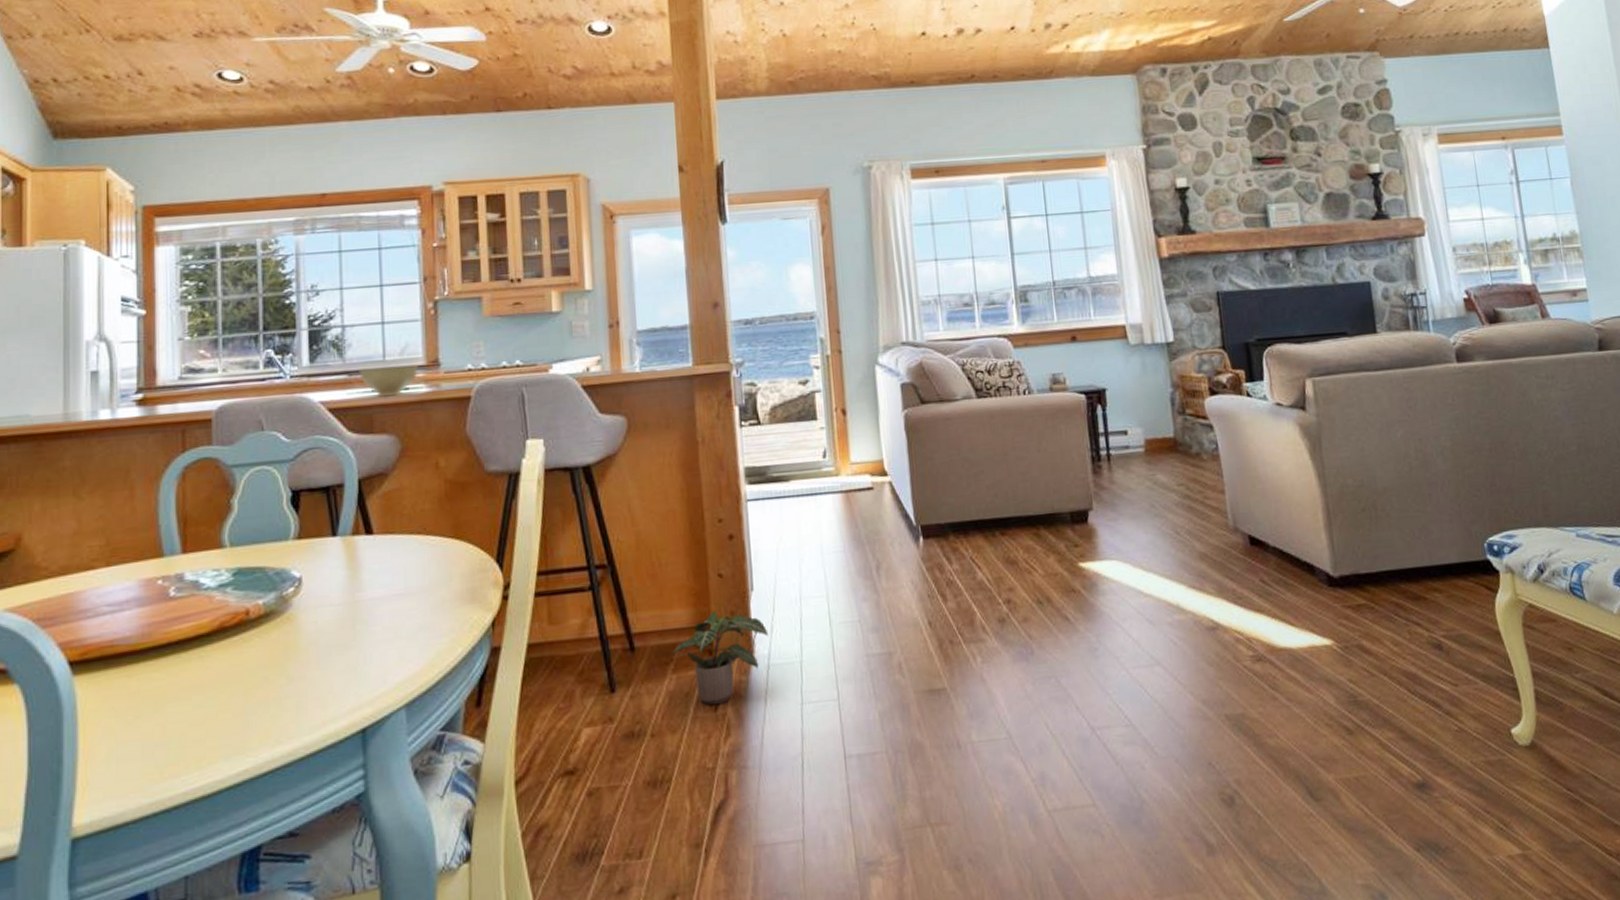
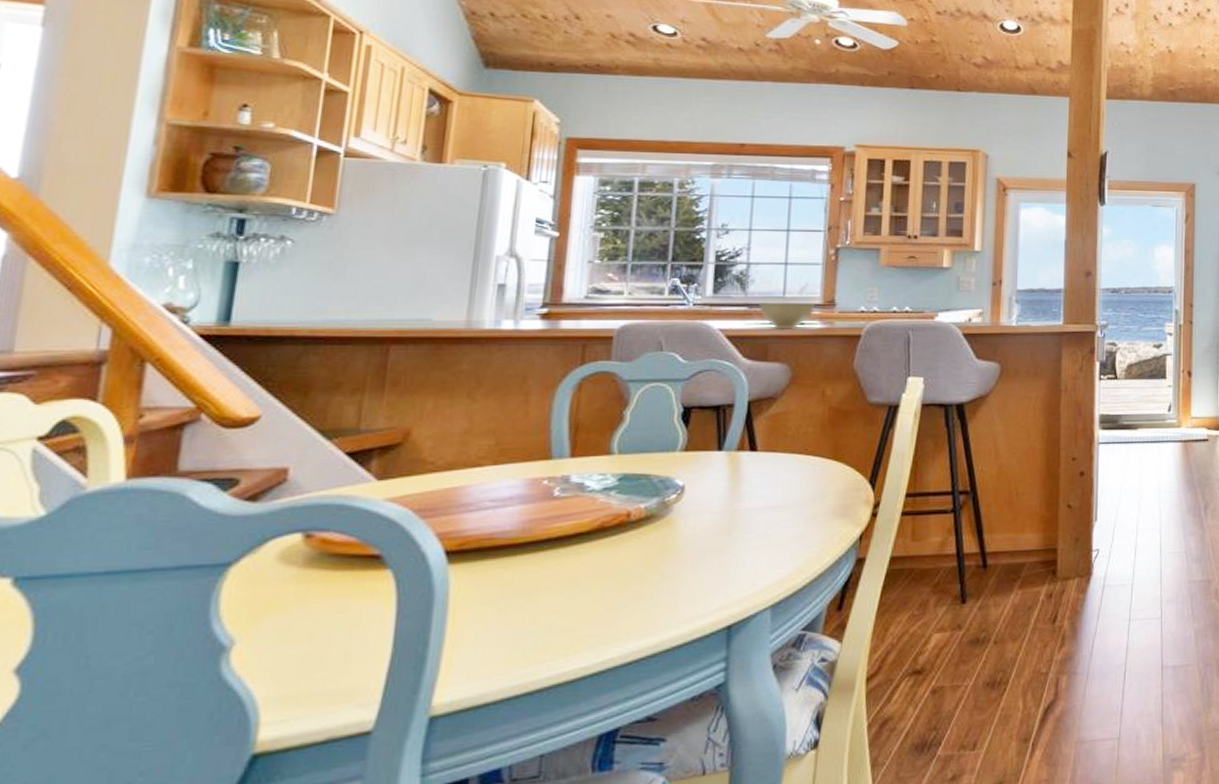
potted plant: present [672,611,769,706] -> none [1020,536,1107,619]

